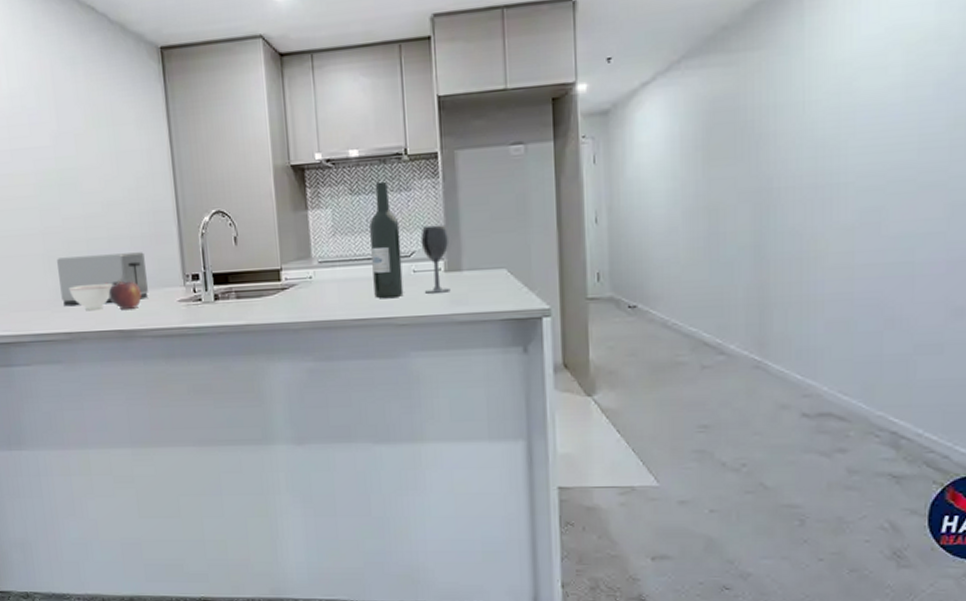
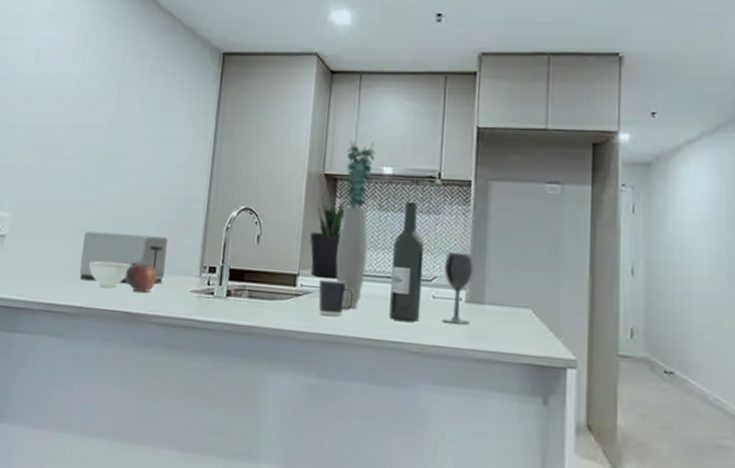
planter: none [286,189,319,270] -> present [310,196,345,280]
mug: none [303,268,339,303] -> present [318,279,354,316]
vase: none [309,125,346,294] -> present [336,140,375,309]

